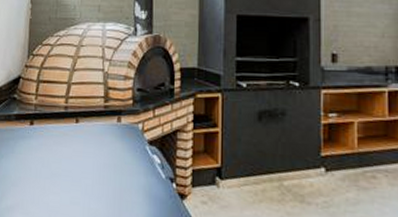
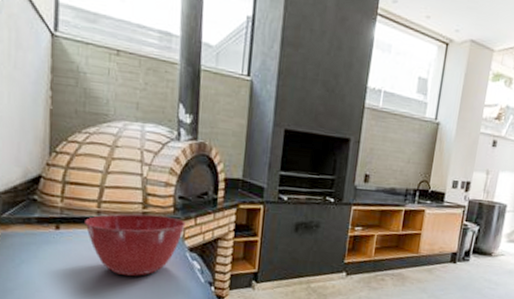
mixing bowl: none [54,107,144,171] -> present [85,213,186,276]

